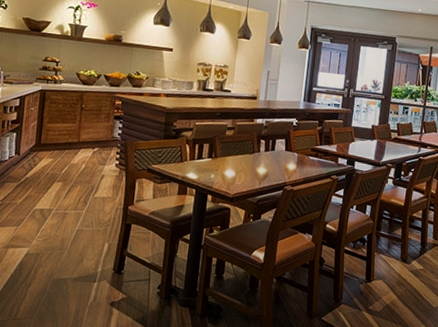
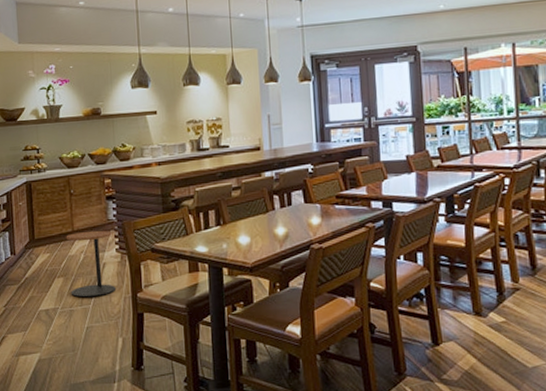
side table: none [67,143,114,204] -> present [66,230,116,298]

